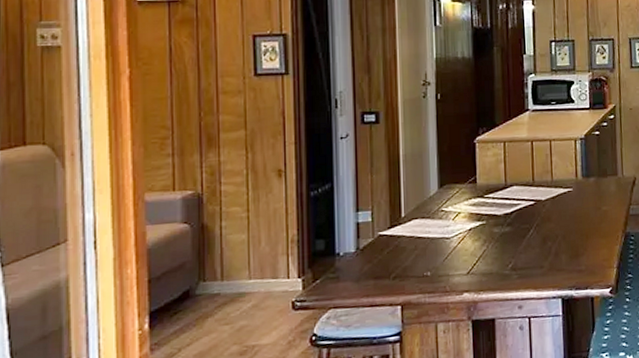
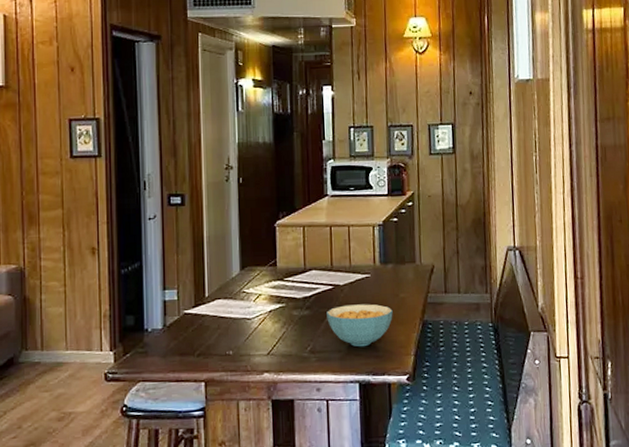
cereal bowl: none [528,218,596,262] -> present [326,304,393,347]

